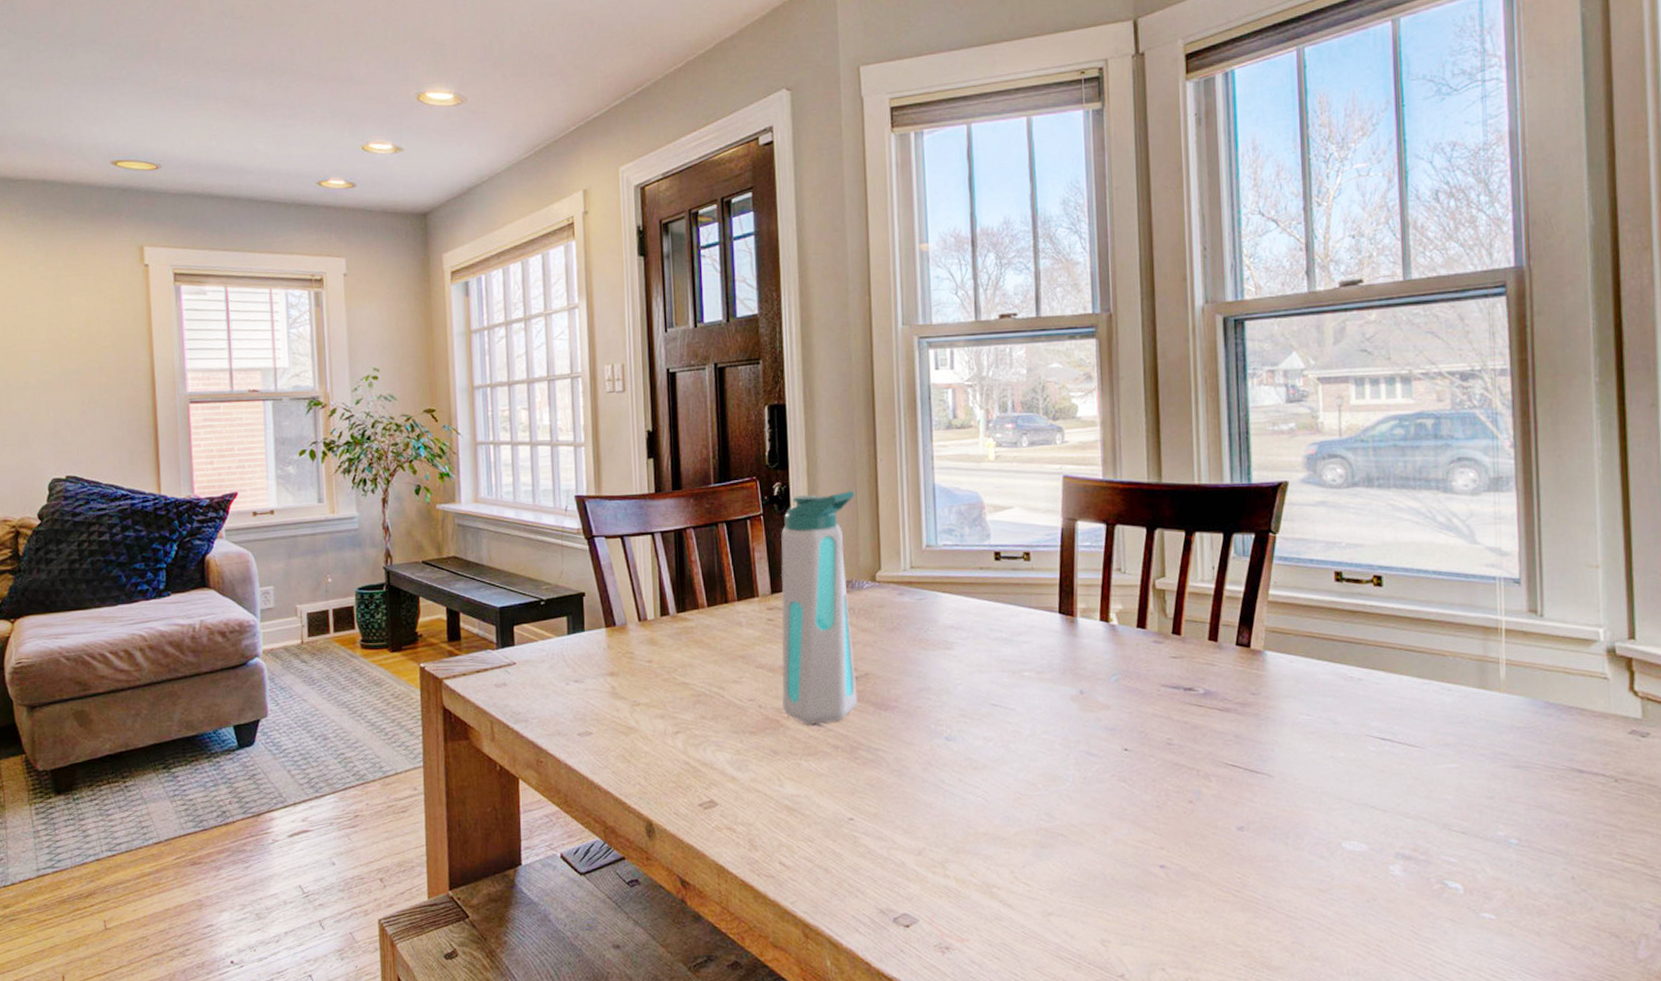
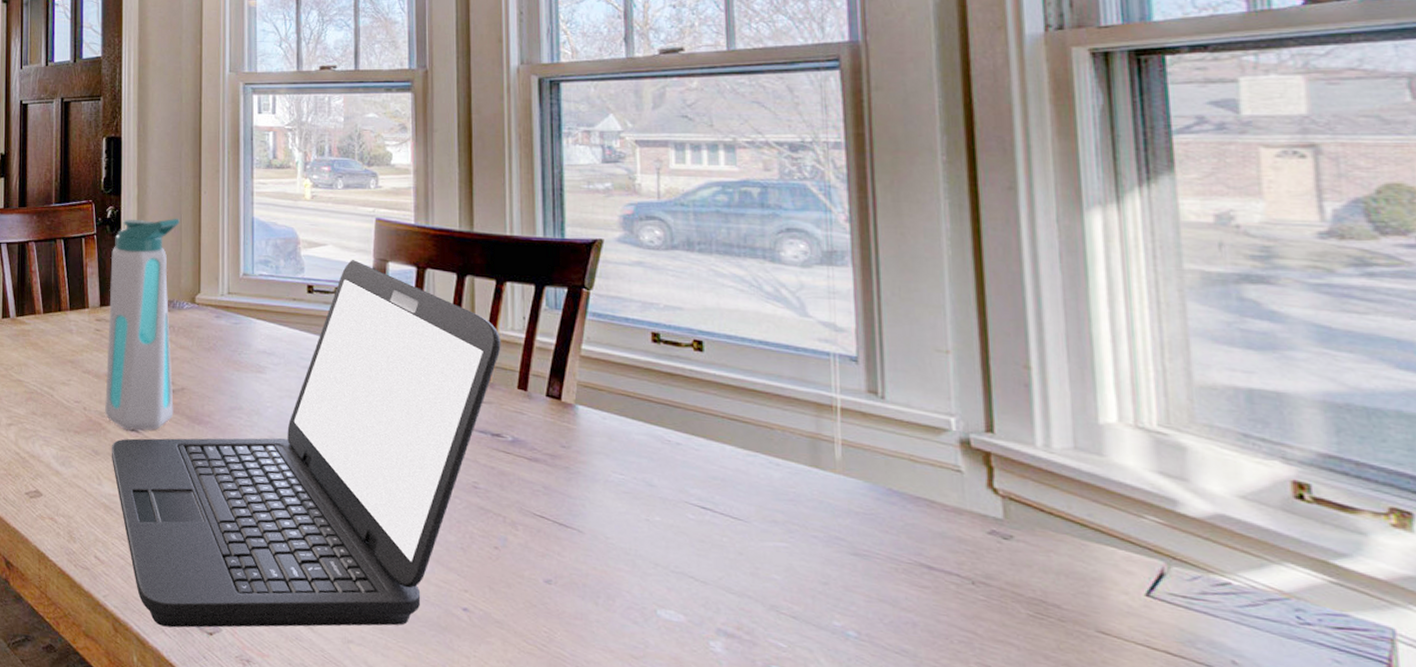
laptop: none [792,521,1192,925] -> present [112,260,501,628]

